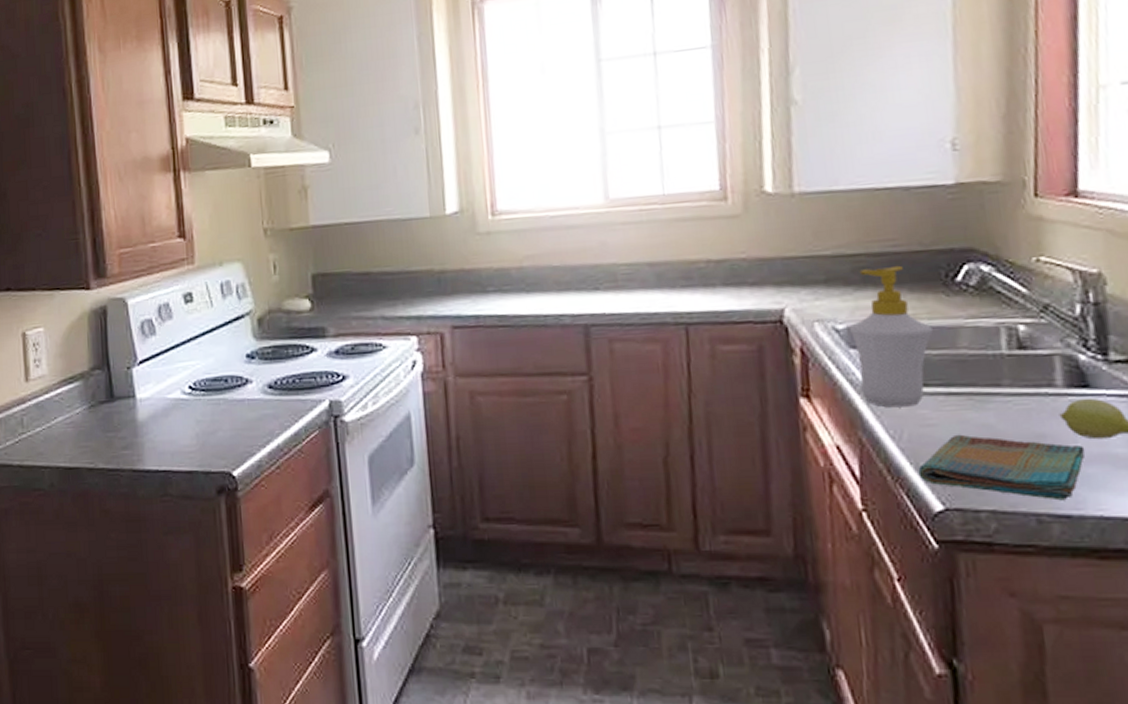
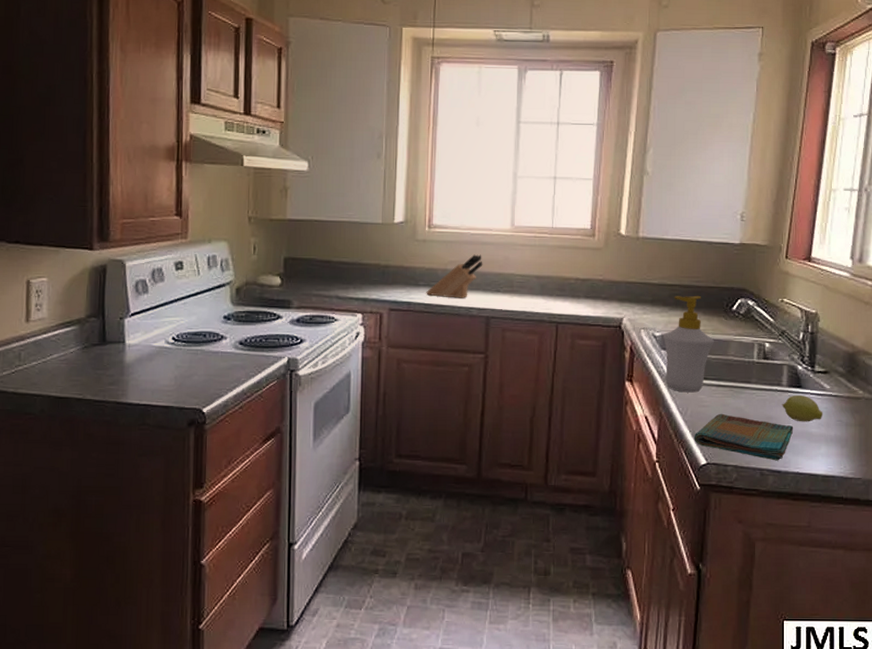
knife block: none [498,242,572,305] -> present [426,254,483,298]

